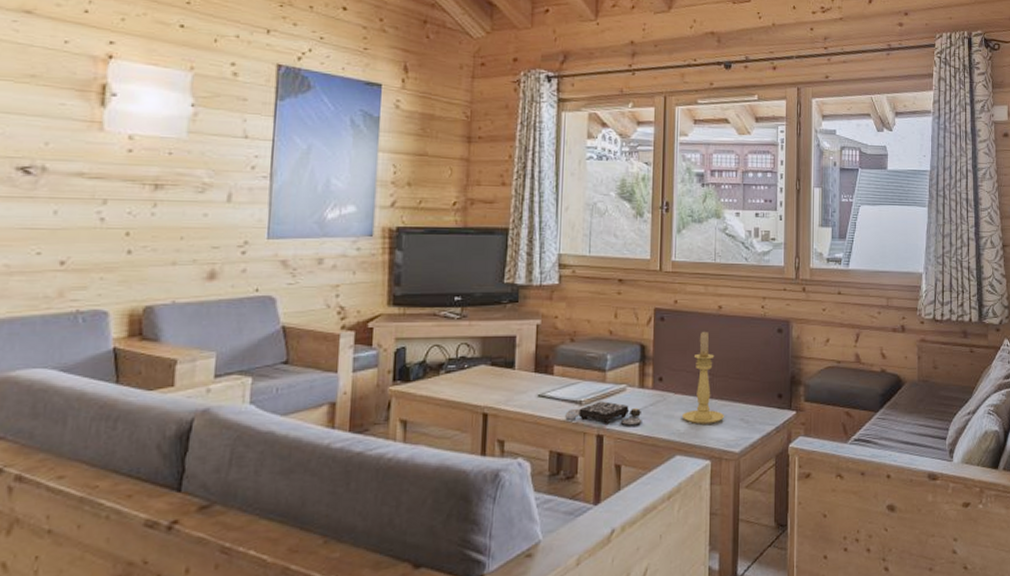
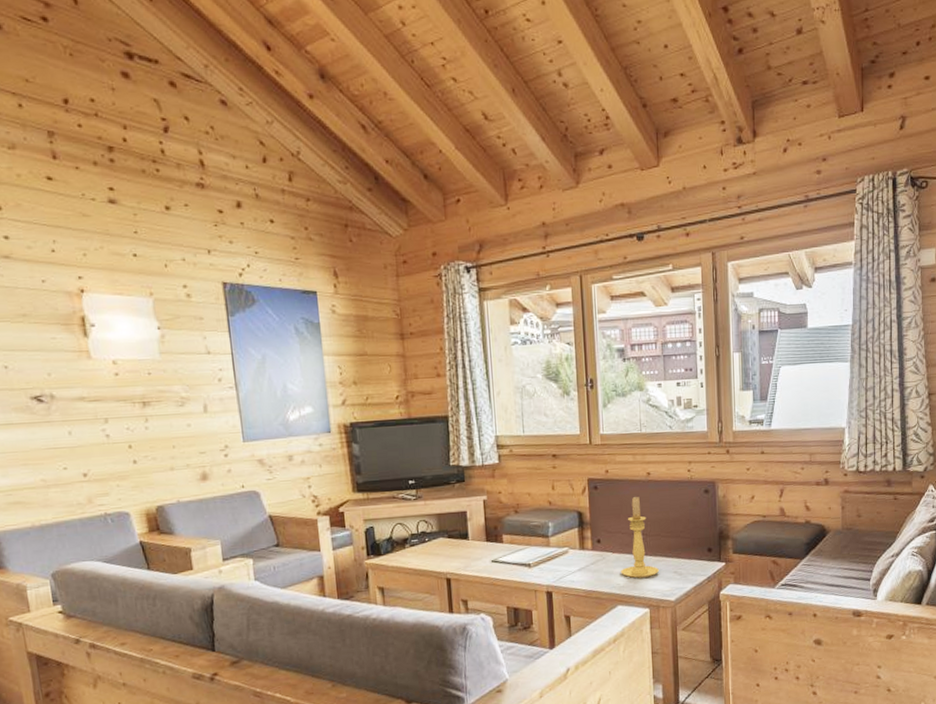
board game: present [565,401,642,426] -> none [517,563,585,583]

